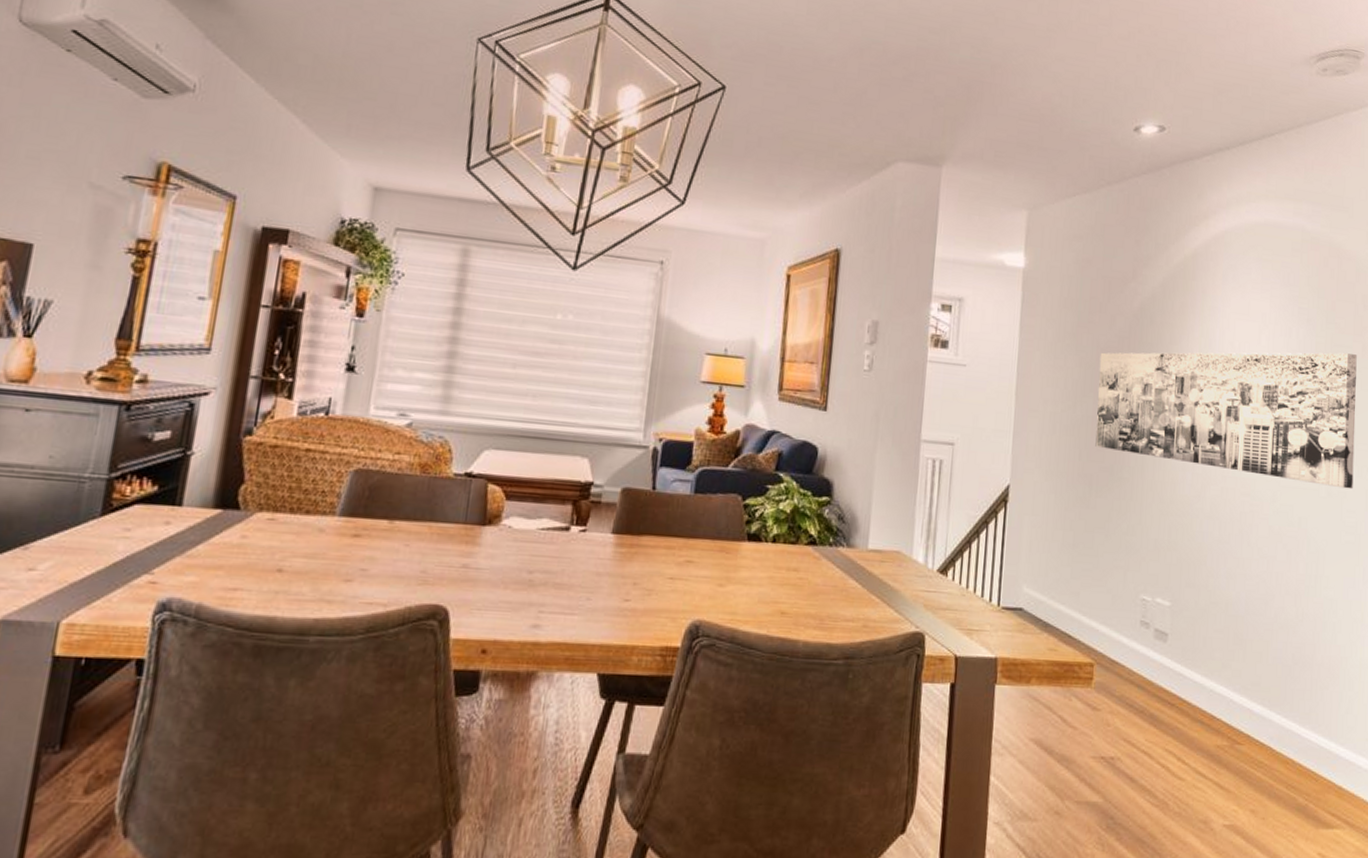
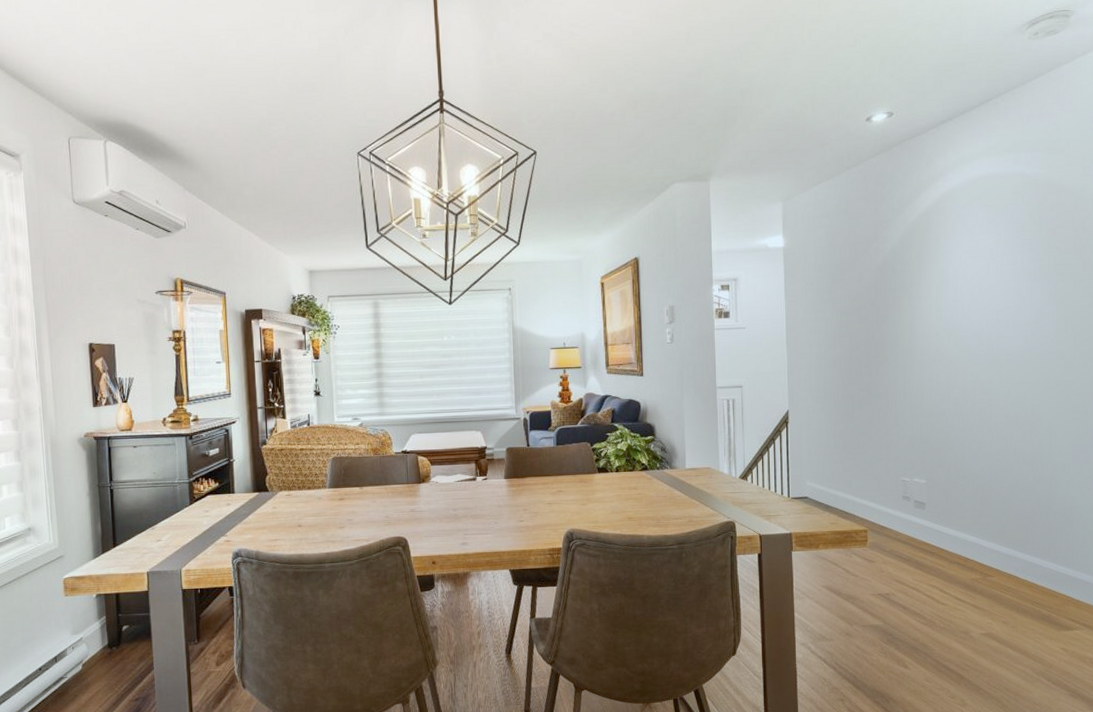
wall art: present [1095,352,1357,489] -> none [852,270,1079,378]

